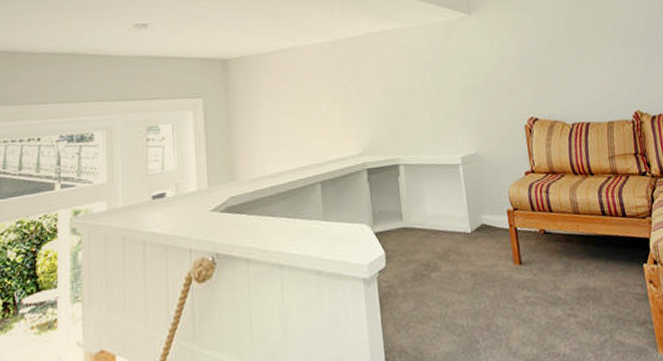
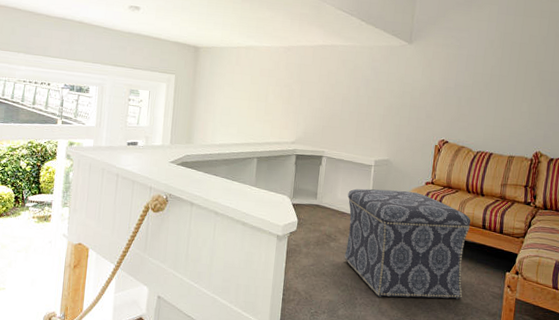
ottoman: none [438,187,603,334] -> present [344,188,471,300]

